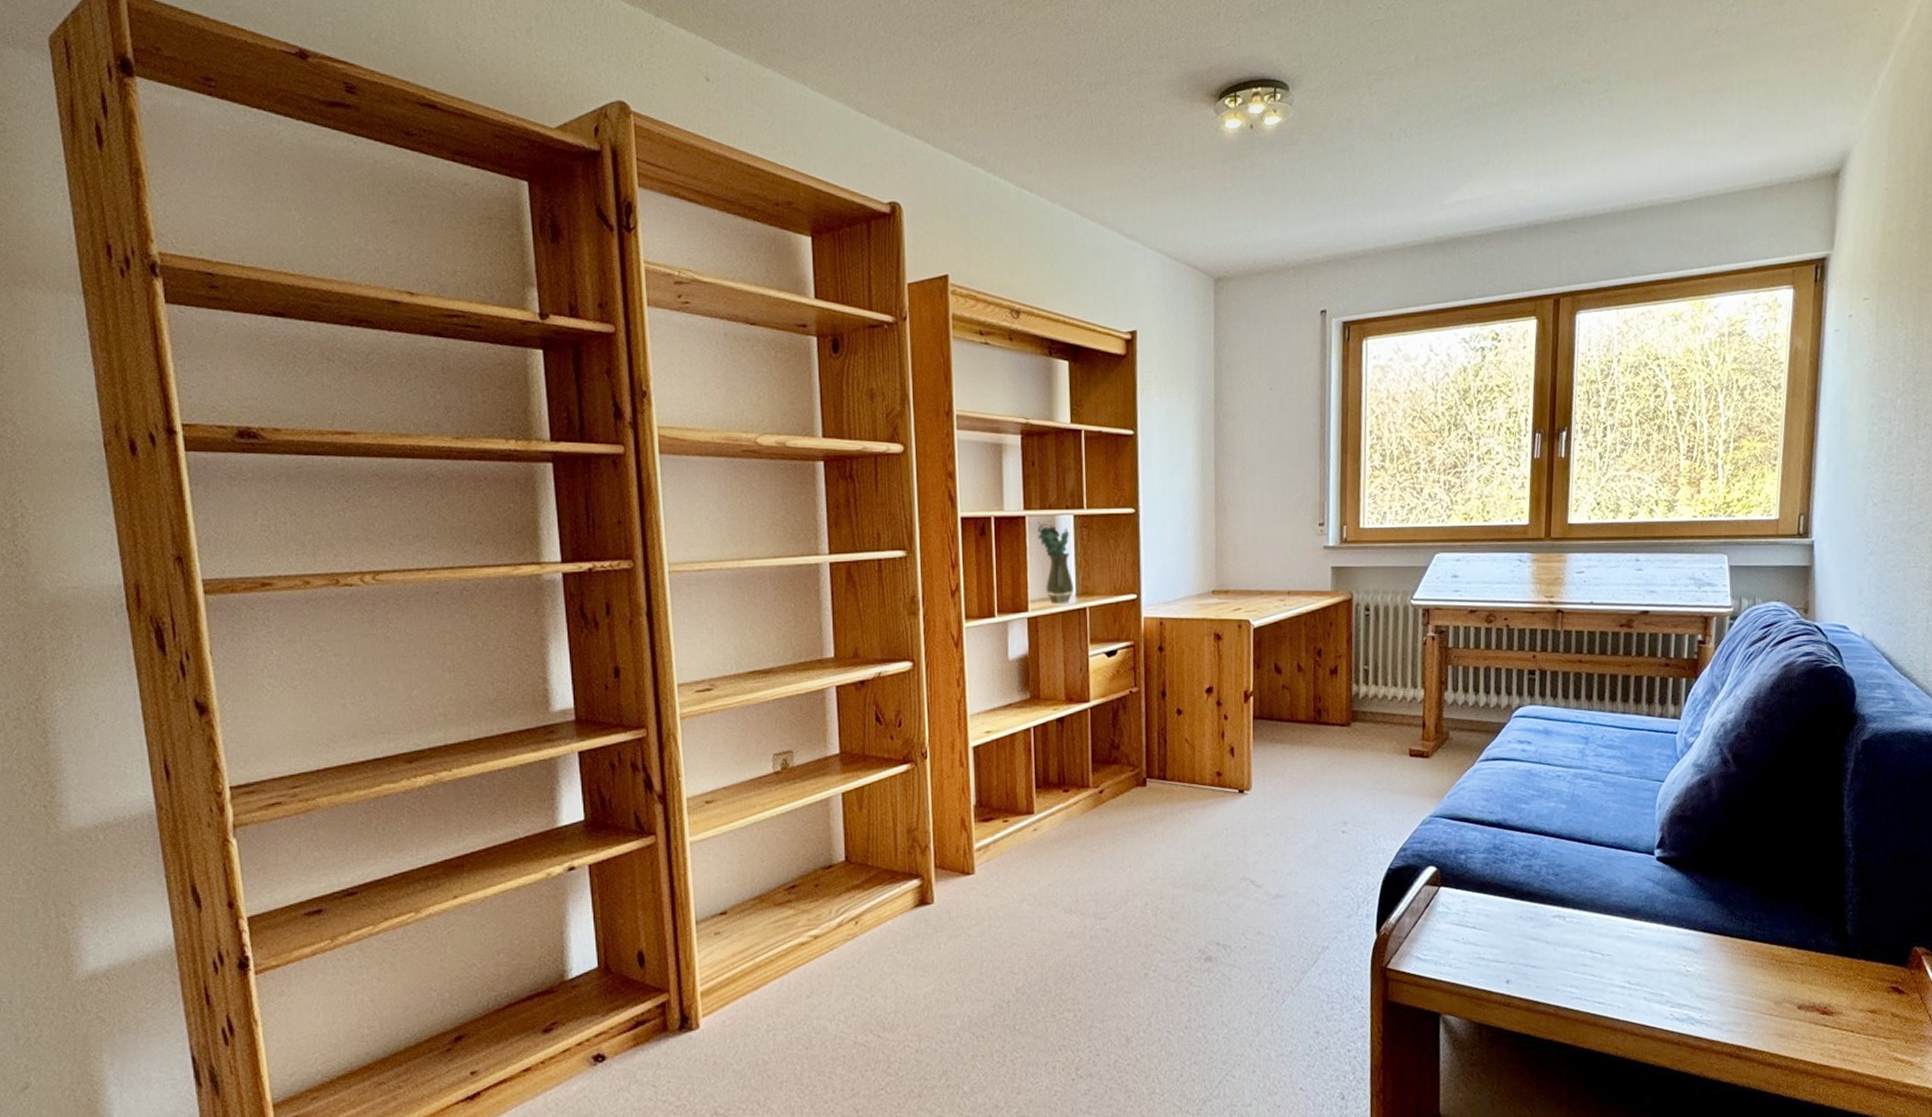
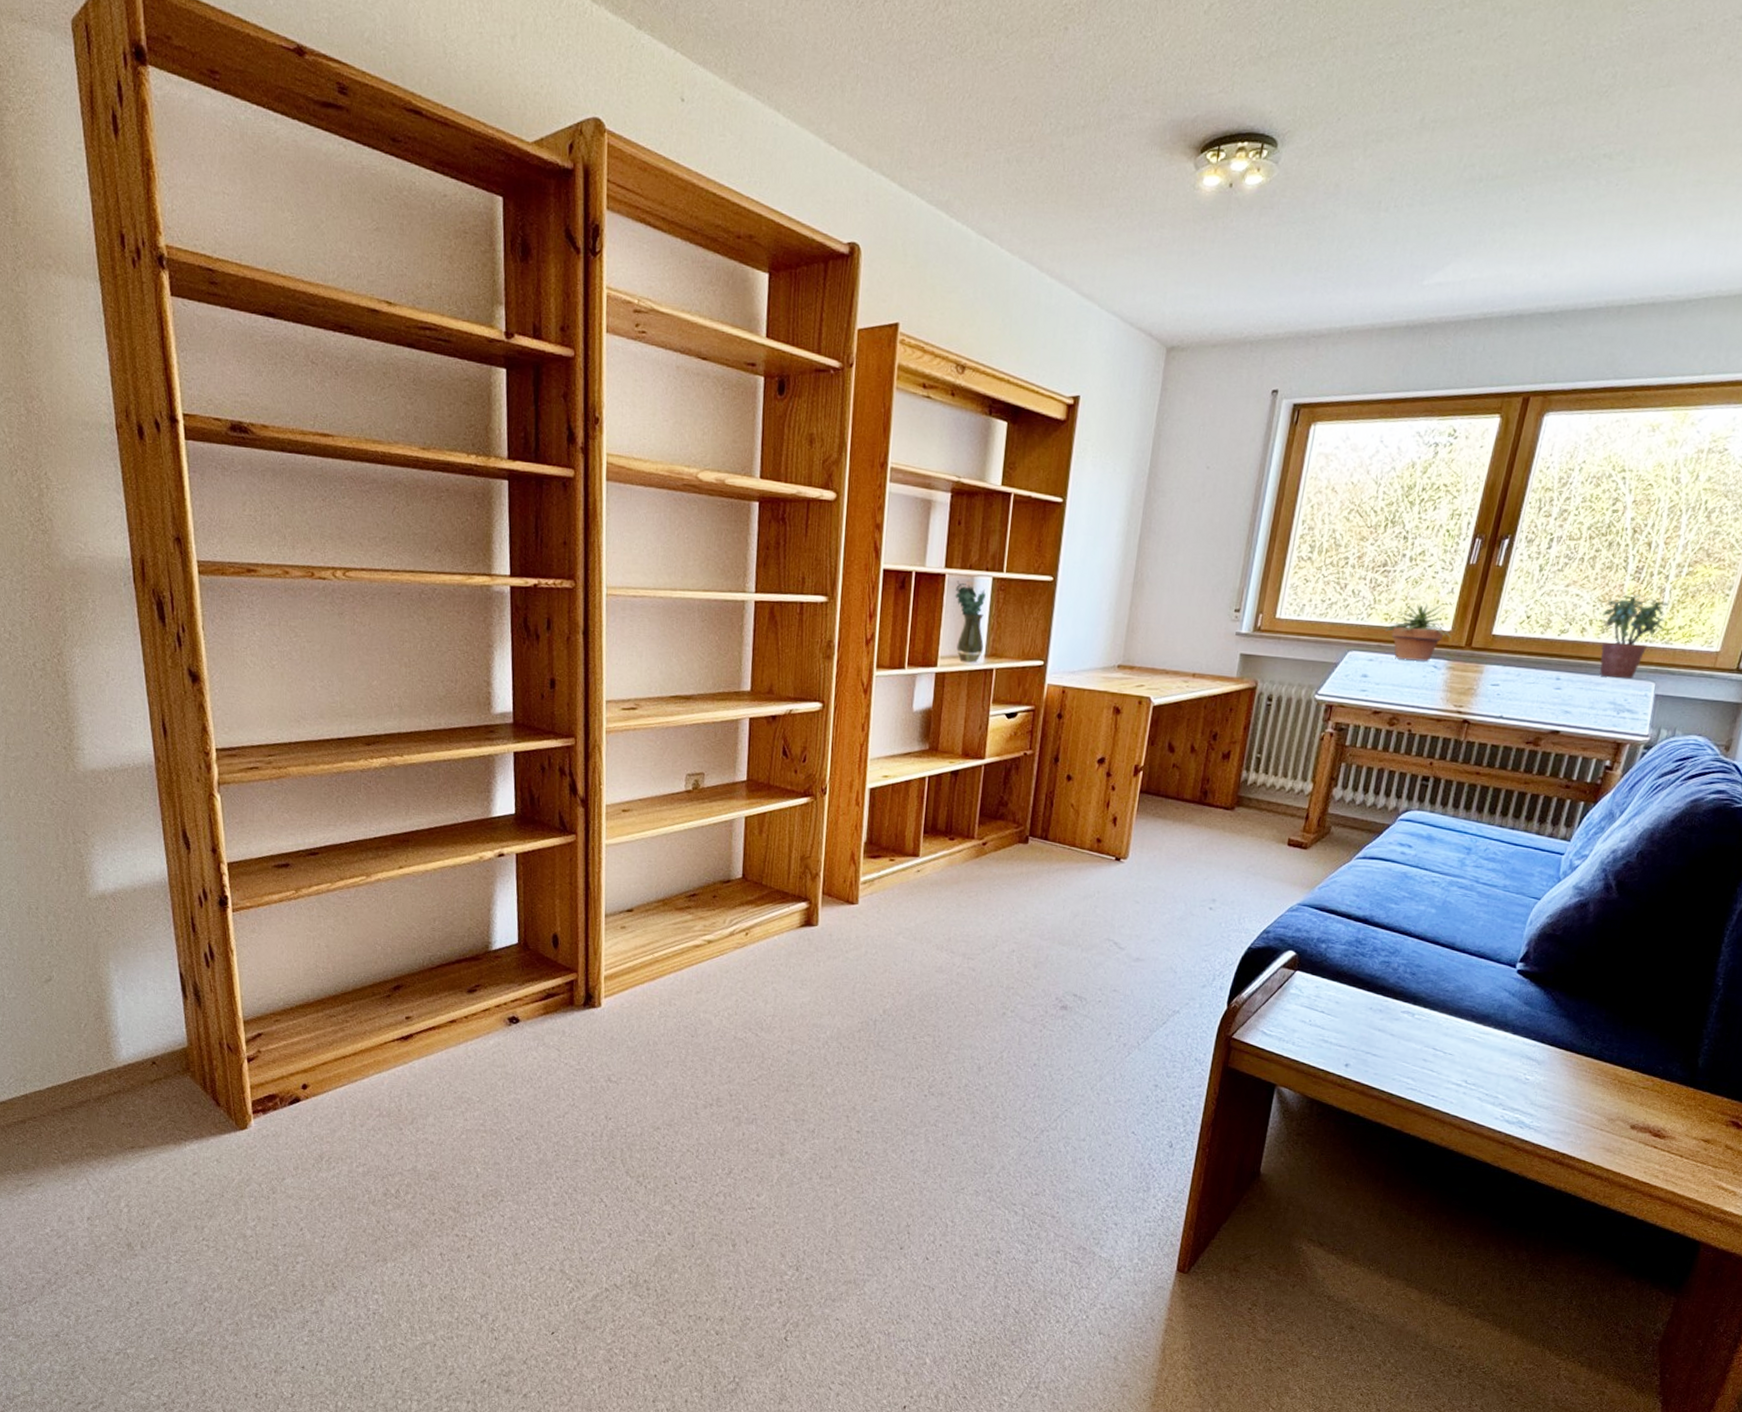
potted plant: none [1466,500,1530,557] -> present [1385,603,1452,662]
potted plant: none [1665,472,1726,555] -> present [1599,594,1670,679]

